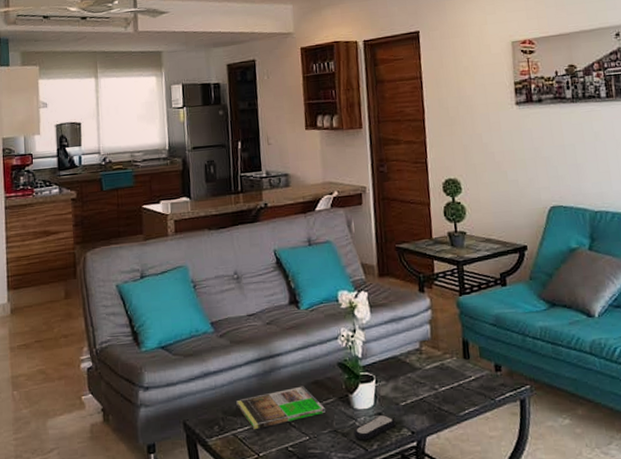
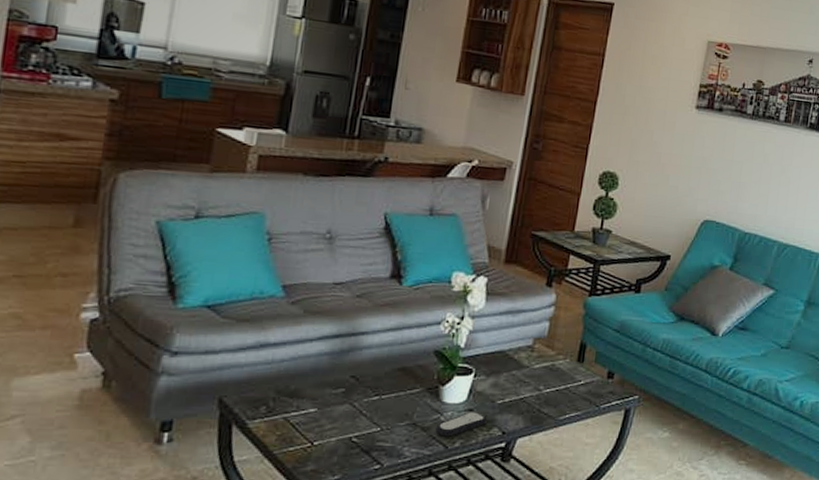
magazine: present [236,386,325,429] -> none [296,371,408,414]

